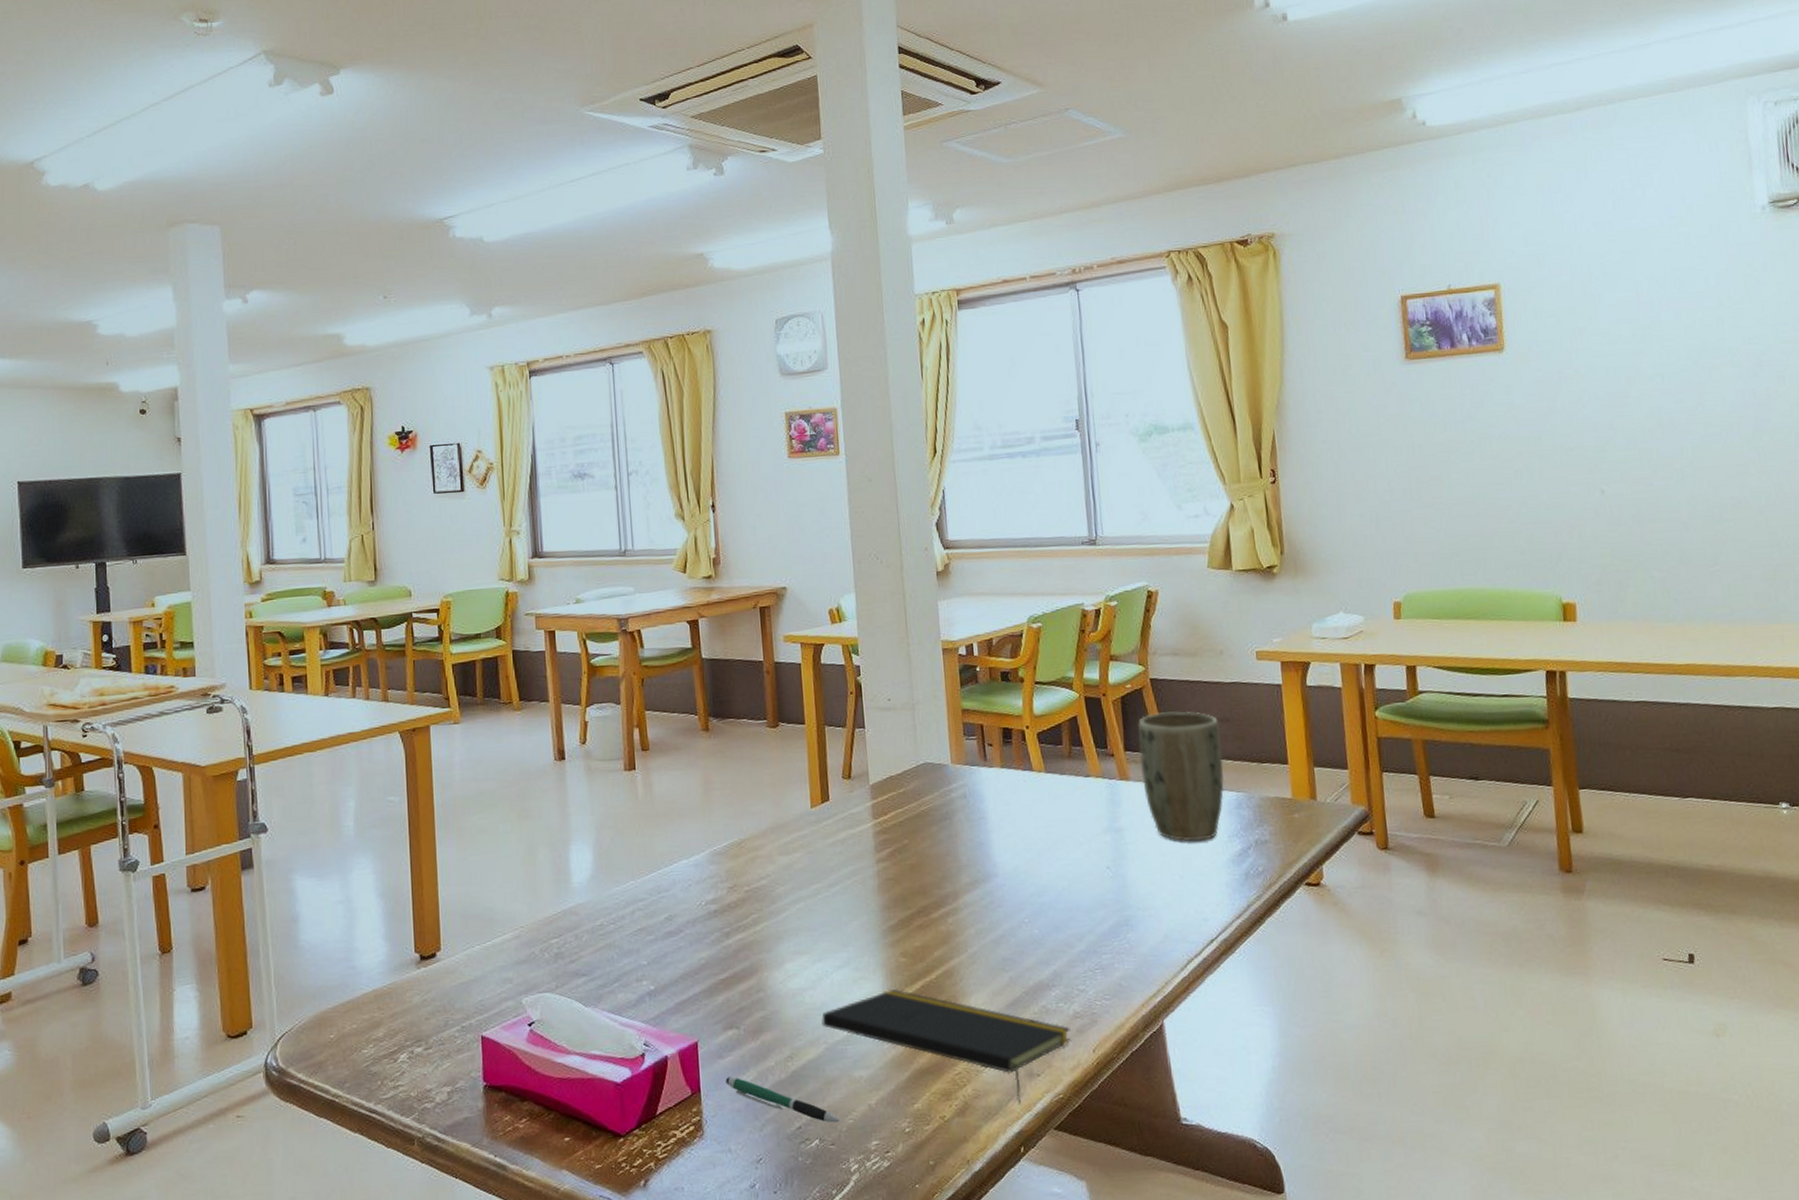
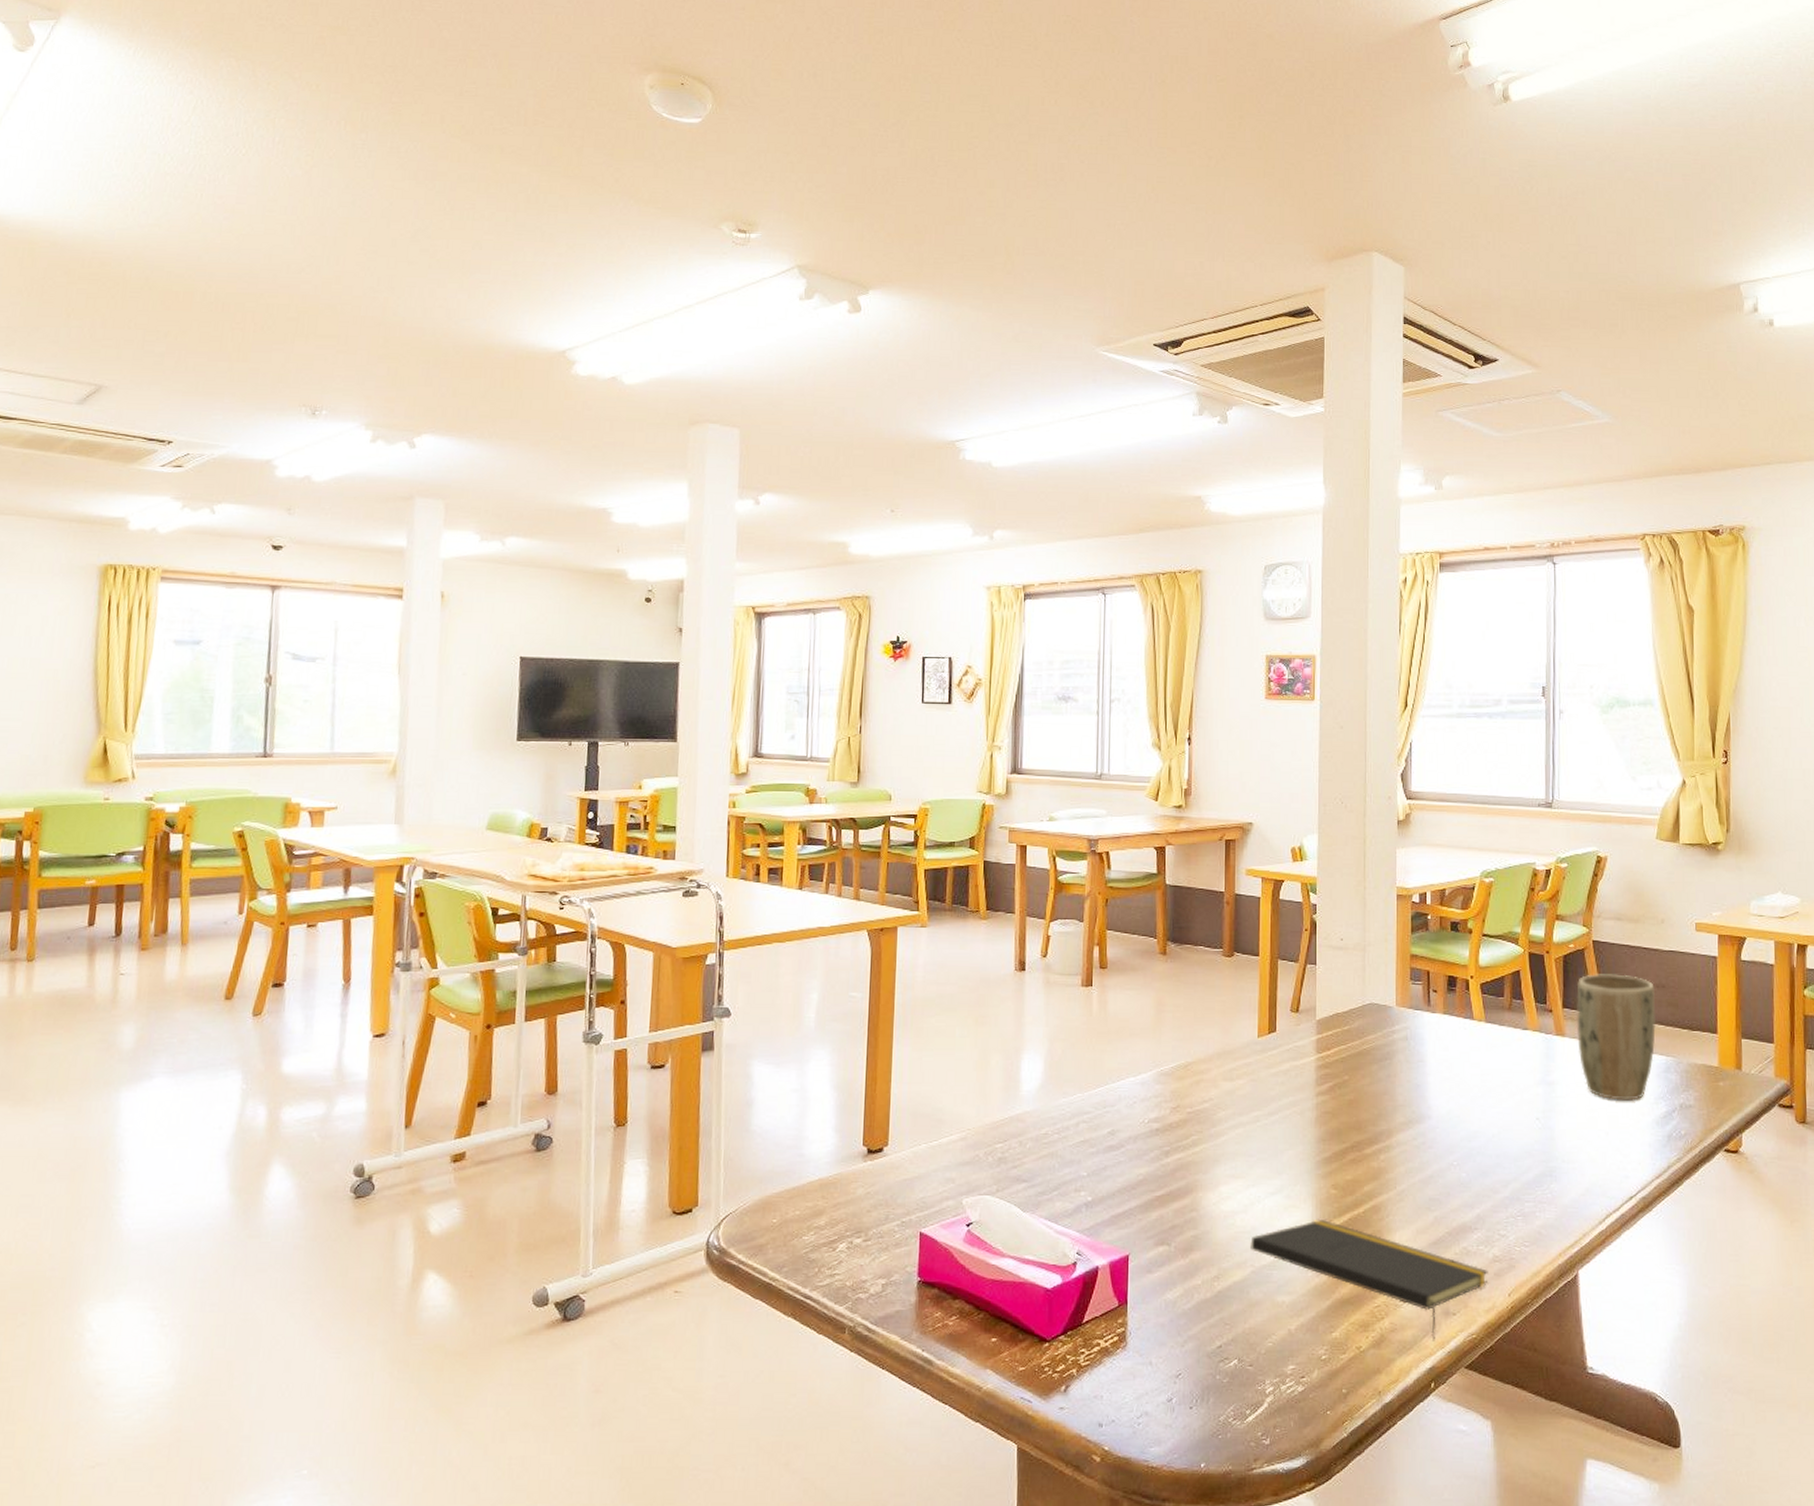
pen: present [726,1076,840,1123] -> none [1153,1292,1259,1345]

